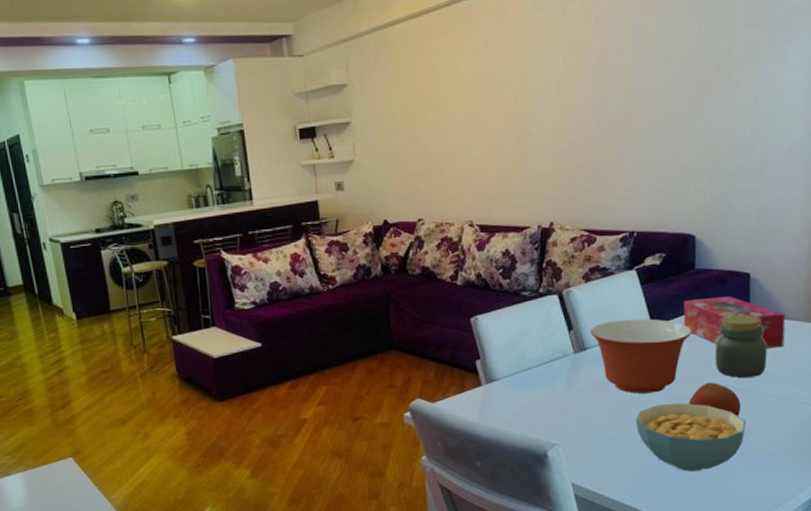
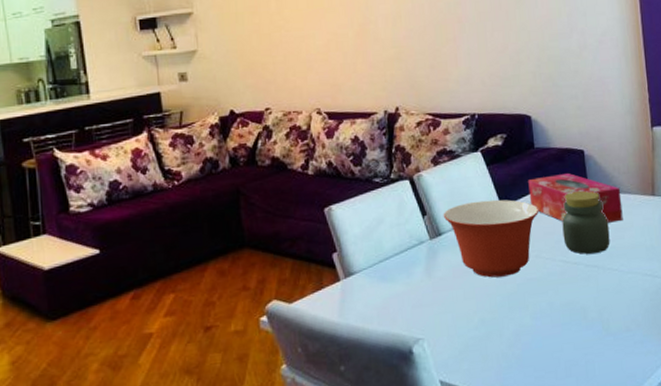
cereal bowl: present [635,403,745,471] -> none [496,284,600,357]
fruit: present [688,382,741,417] -> none [544,260,593,295]

